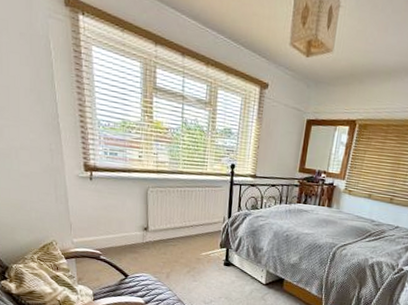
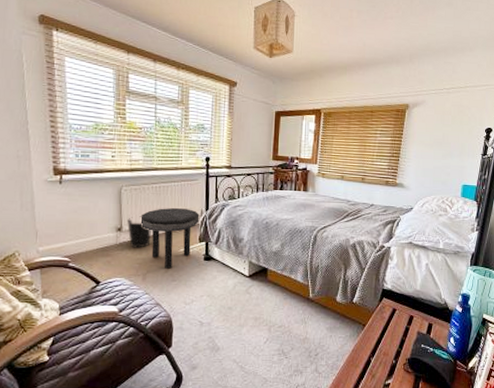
wastebasket: none [153,218,176,249] -> present [127,216,151,248]
side table: none [166,212,222,270] -> present [141,207,200,269]

